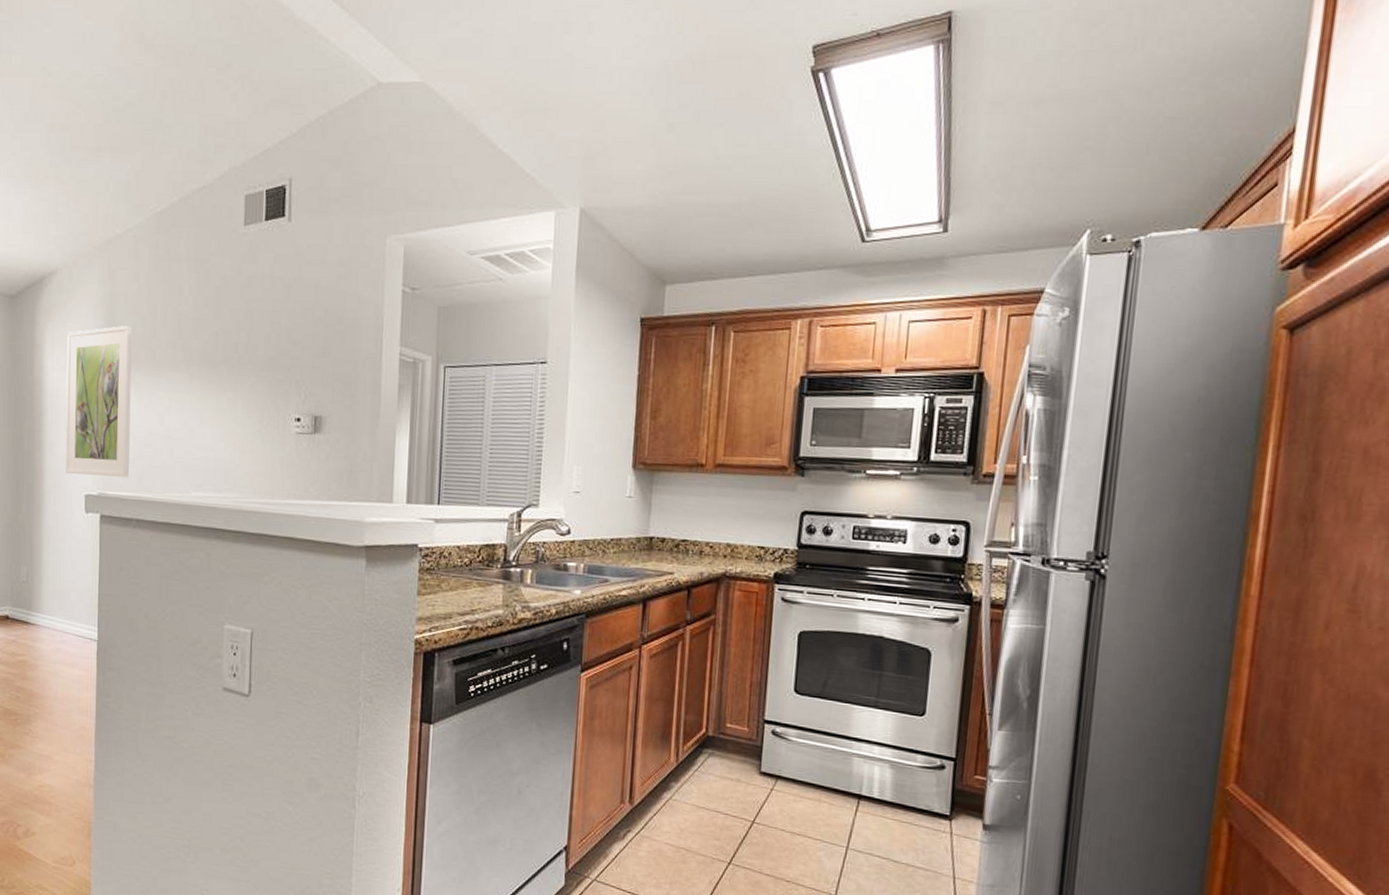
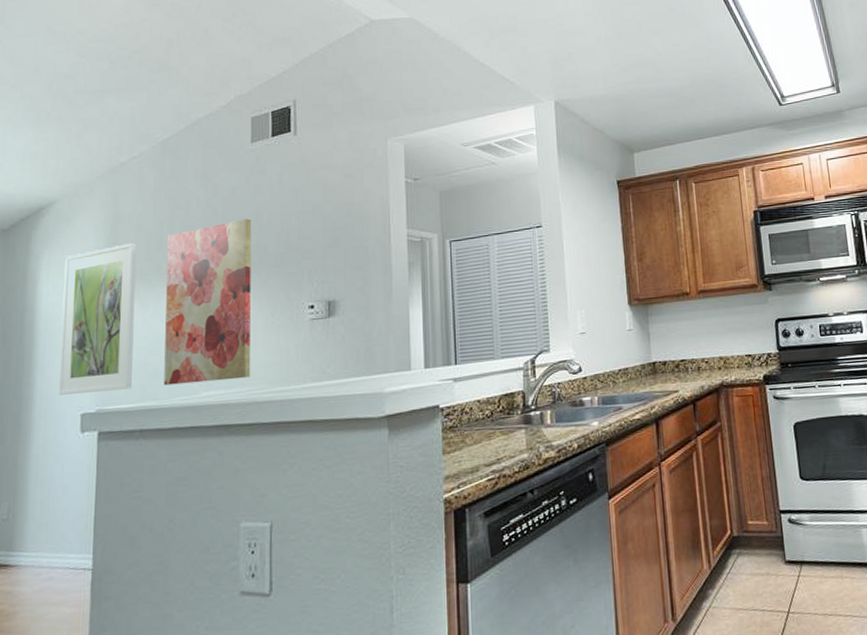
wall art: none [157,313,242,485] -> present [164,218,252,386]

